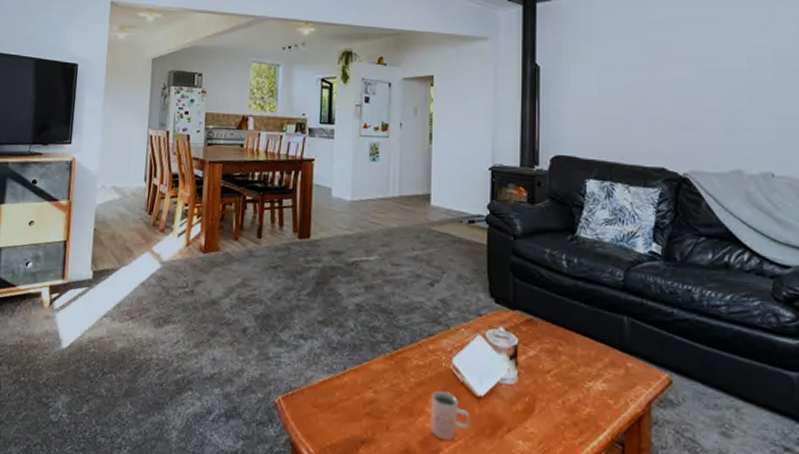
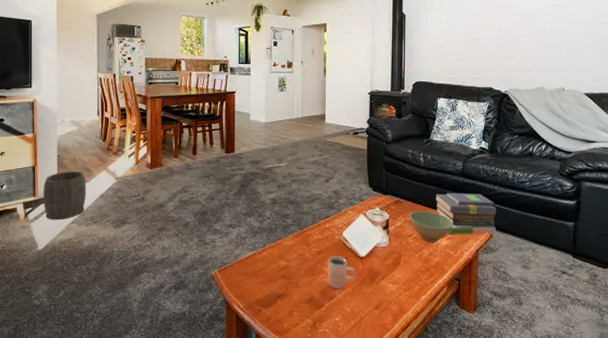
woven basket: none [72,249,125,312] -> present [42,171,87,220]
bowl: none [547,335,612,385] -> present [409,210,453,243]
books: none [584,312,677,379] -> present [435,192,496,234]

